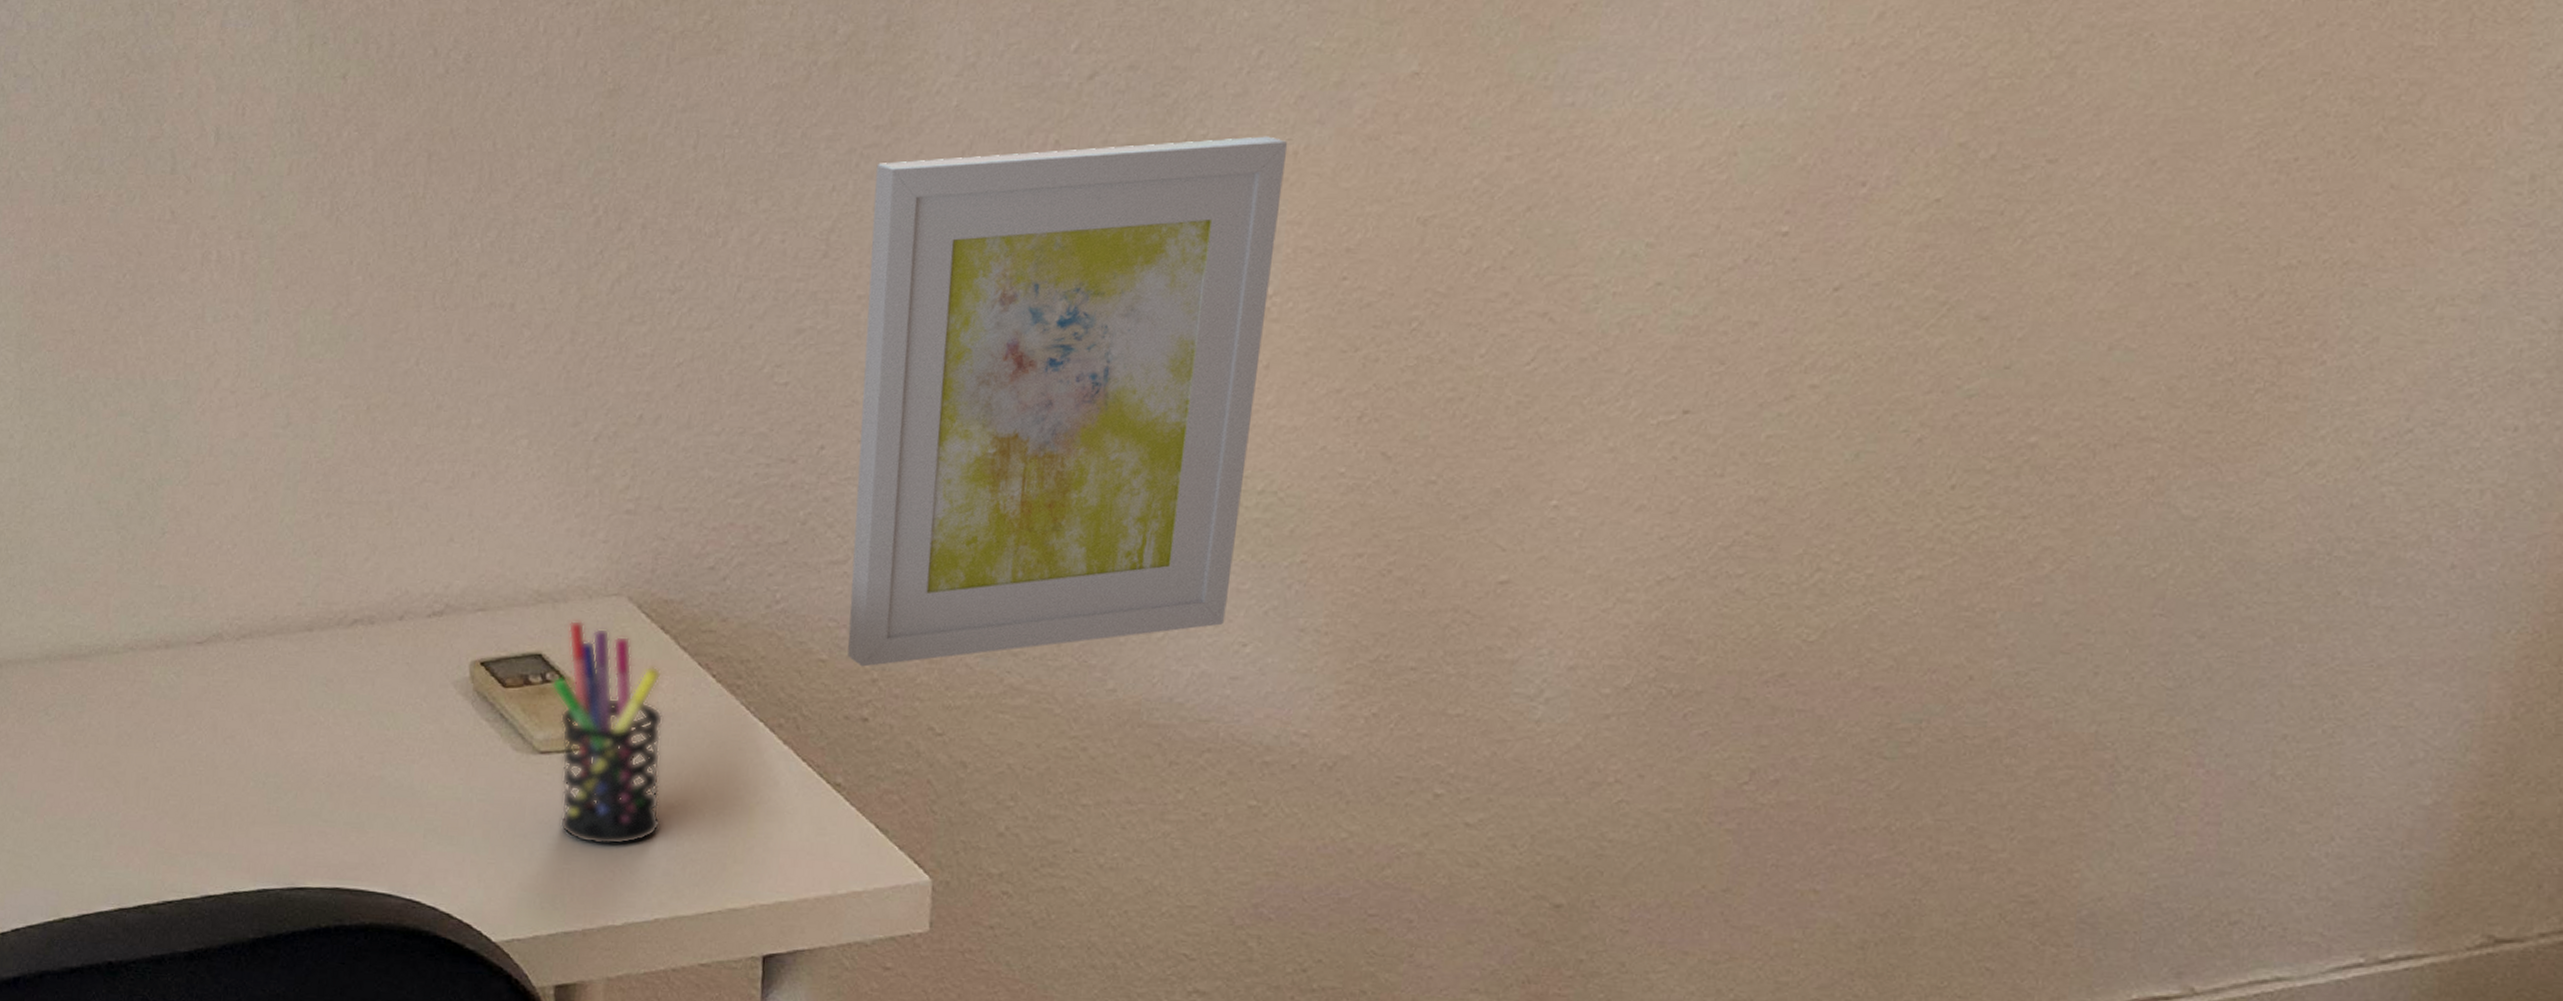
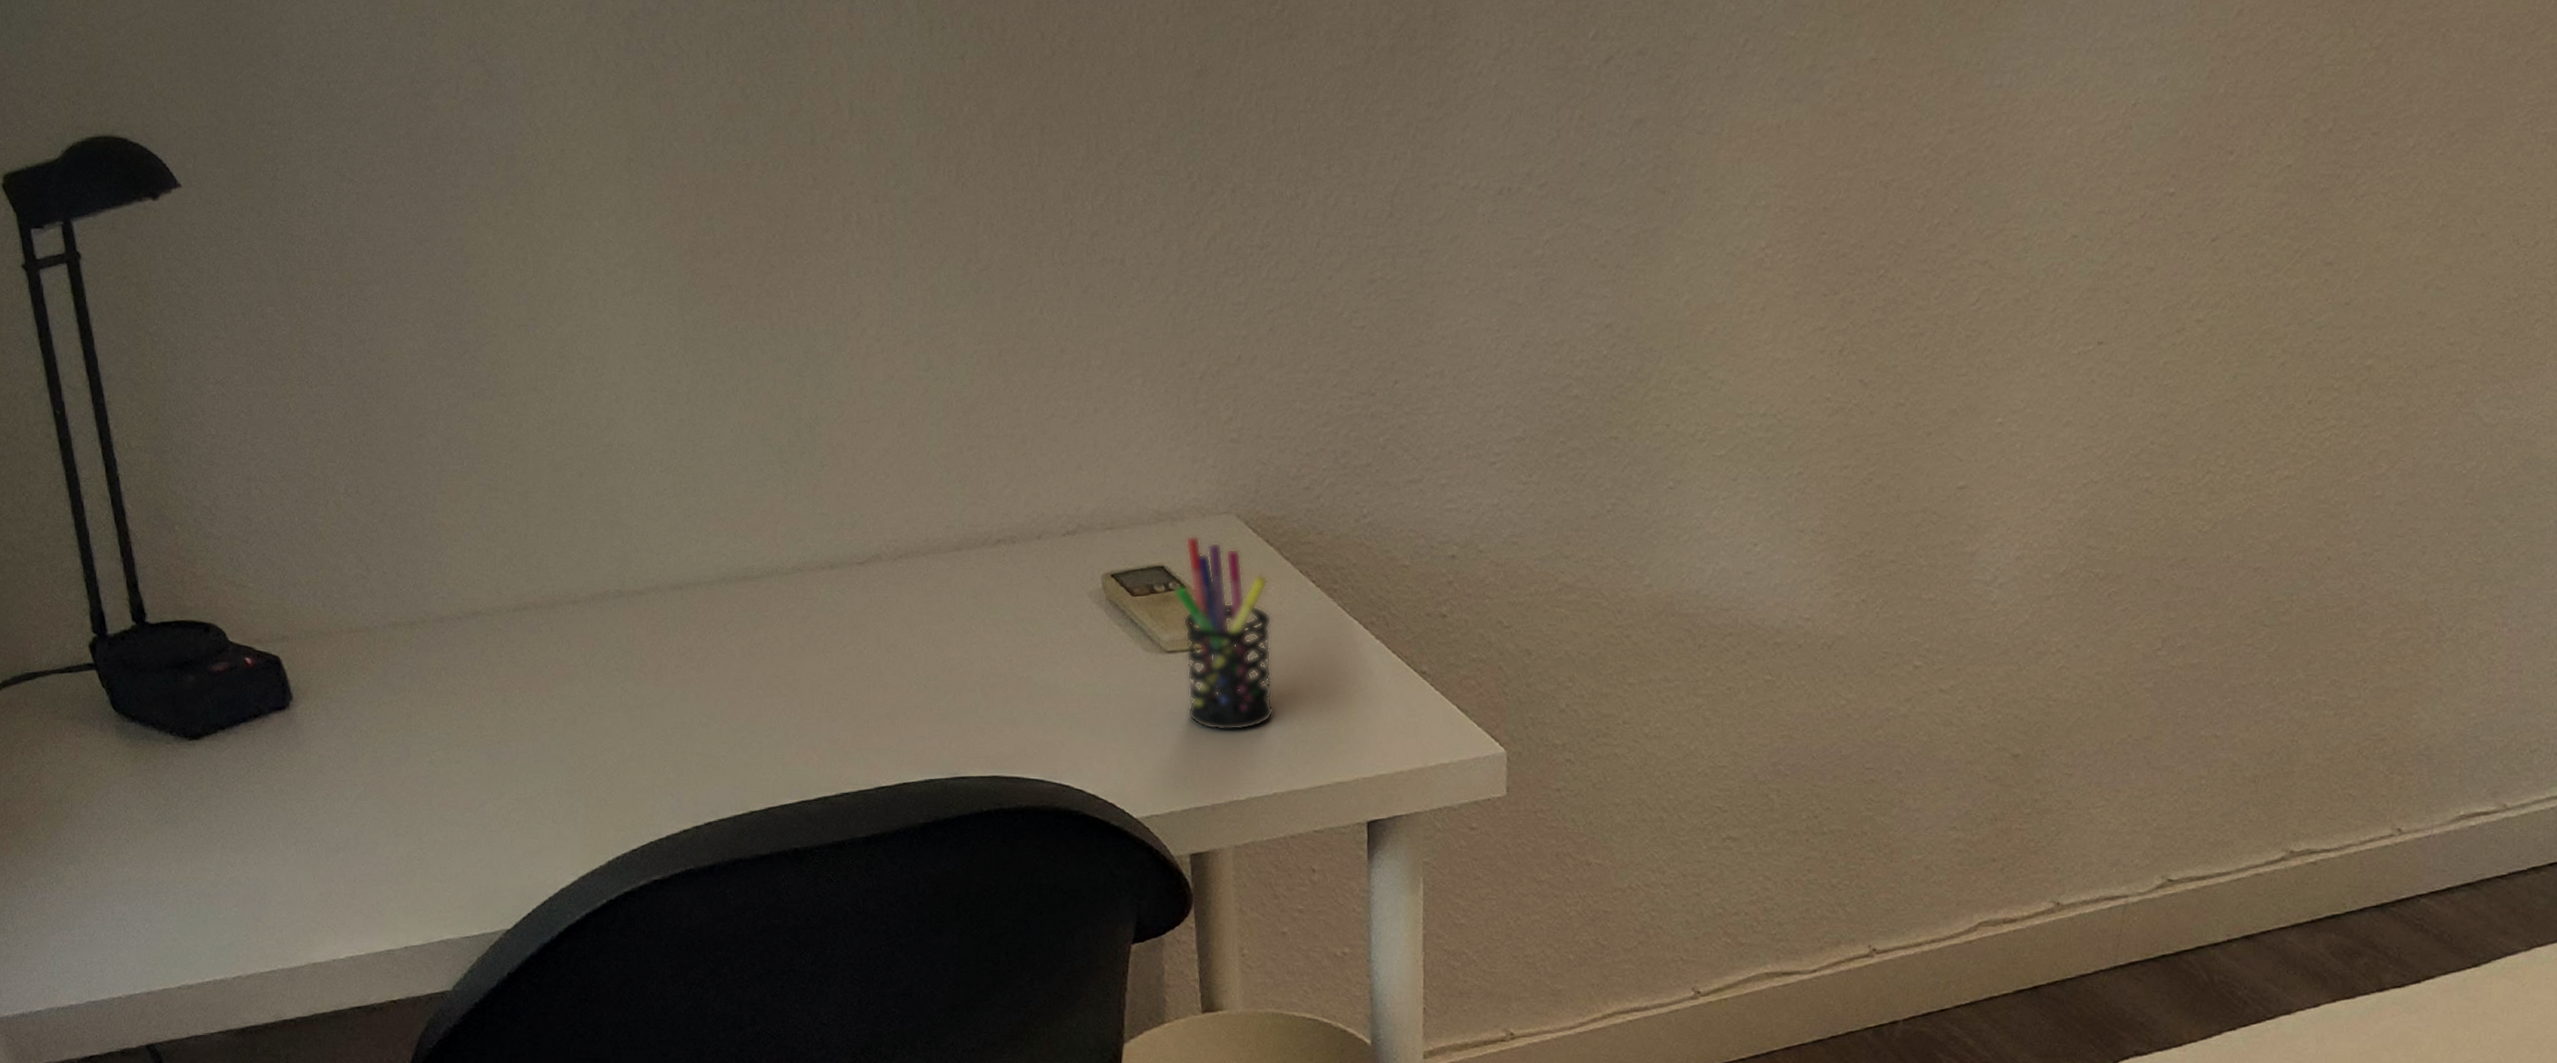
wall art: present [847,136,1288,667] -> none [1426,112,1772,571]

